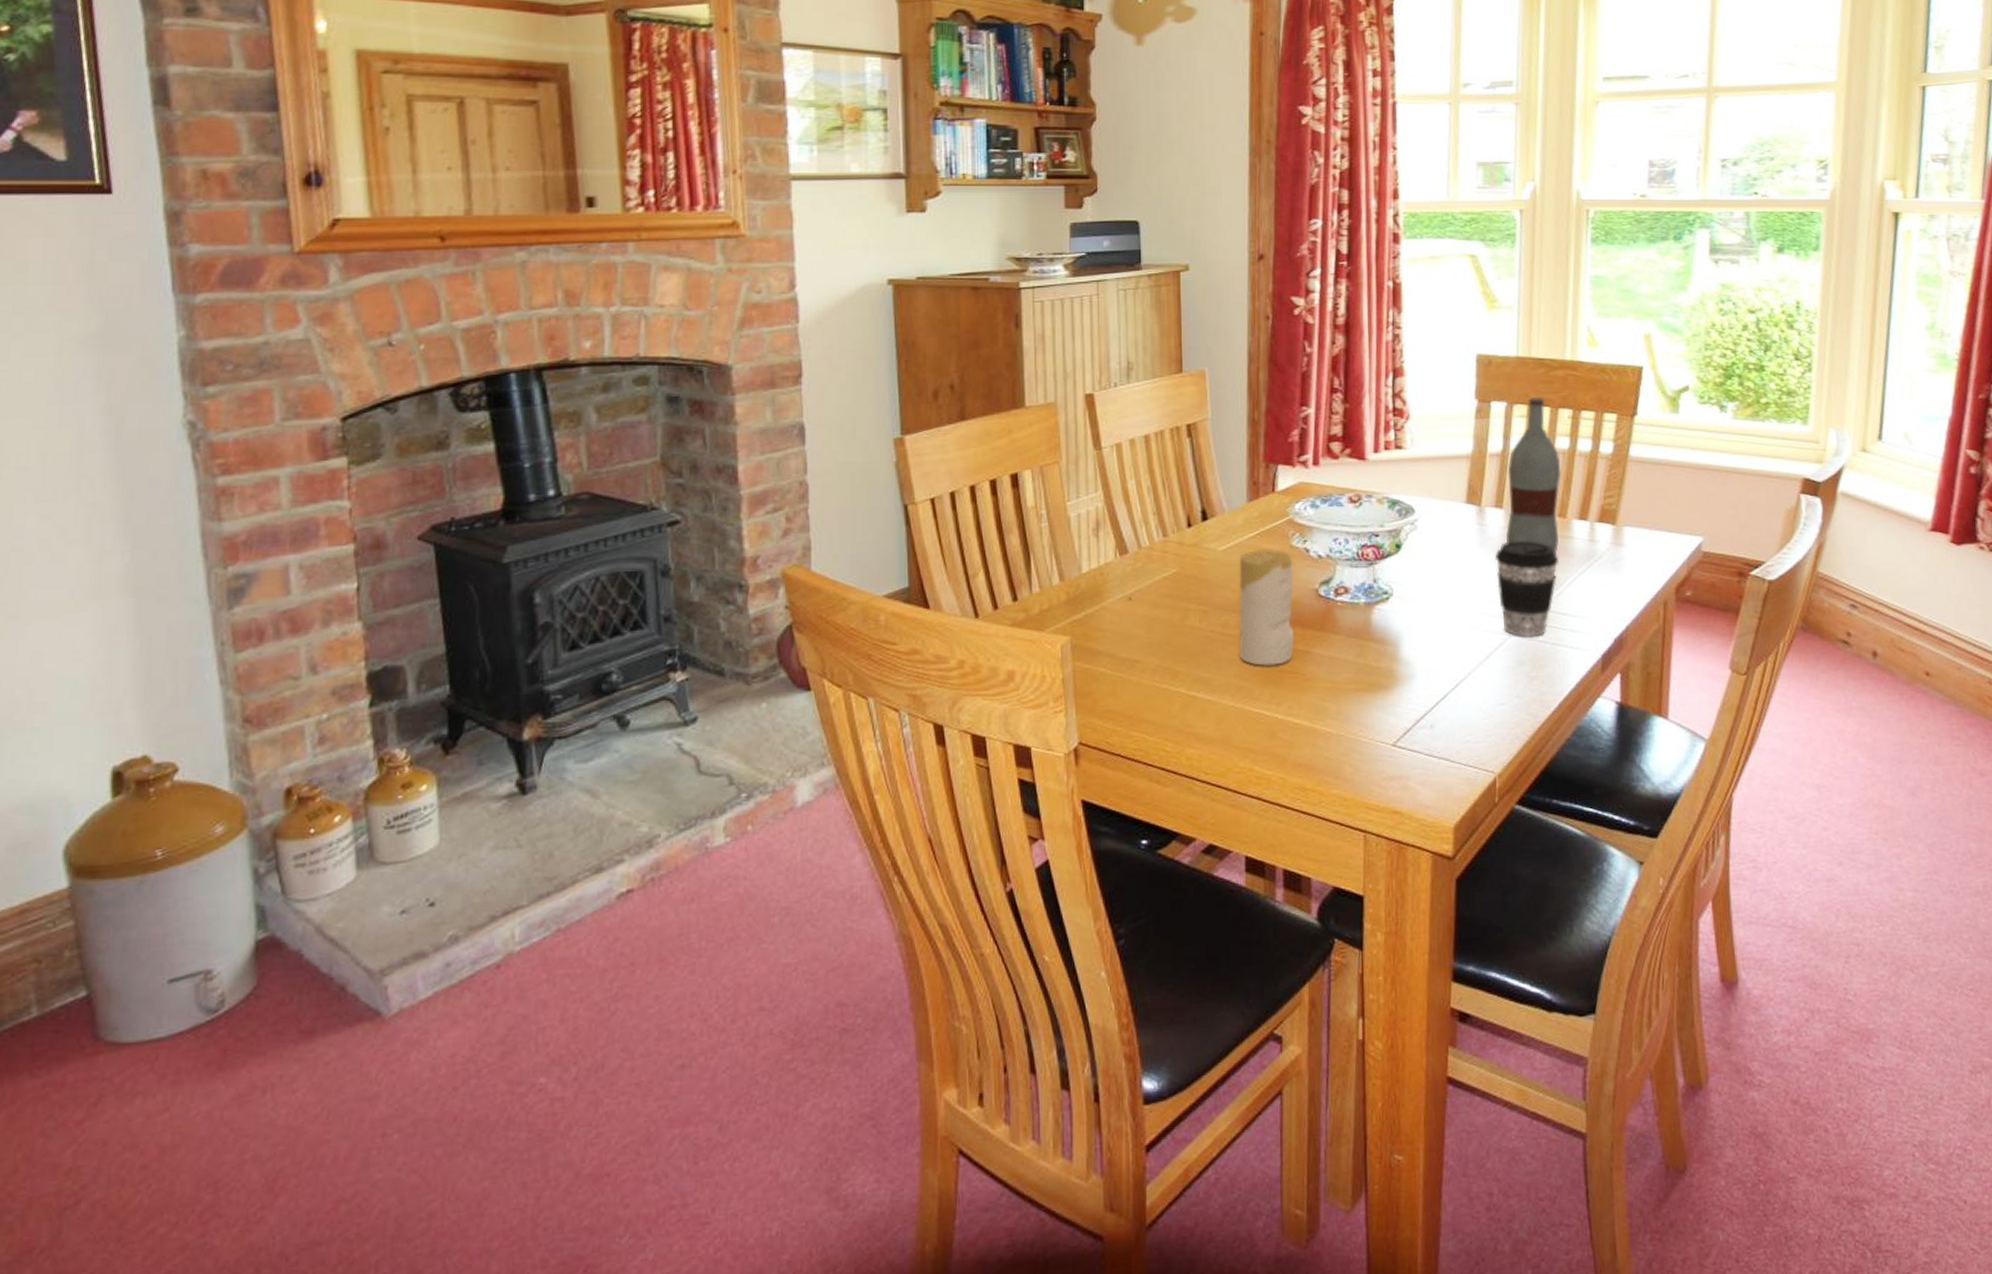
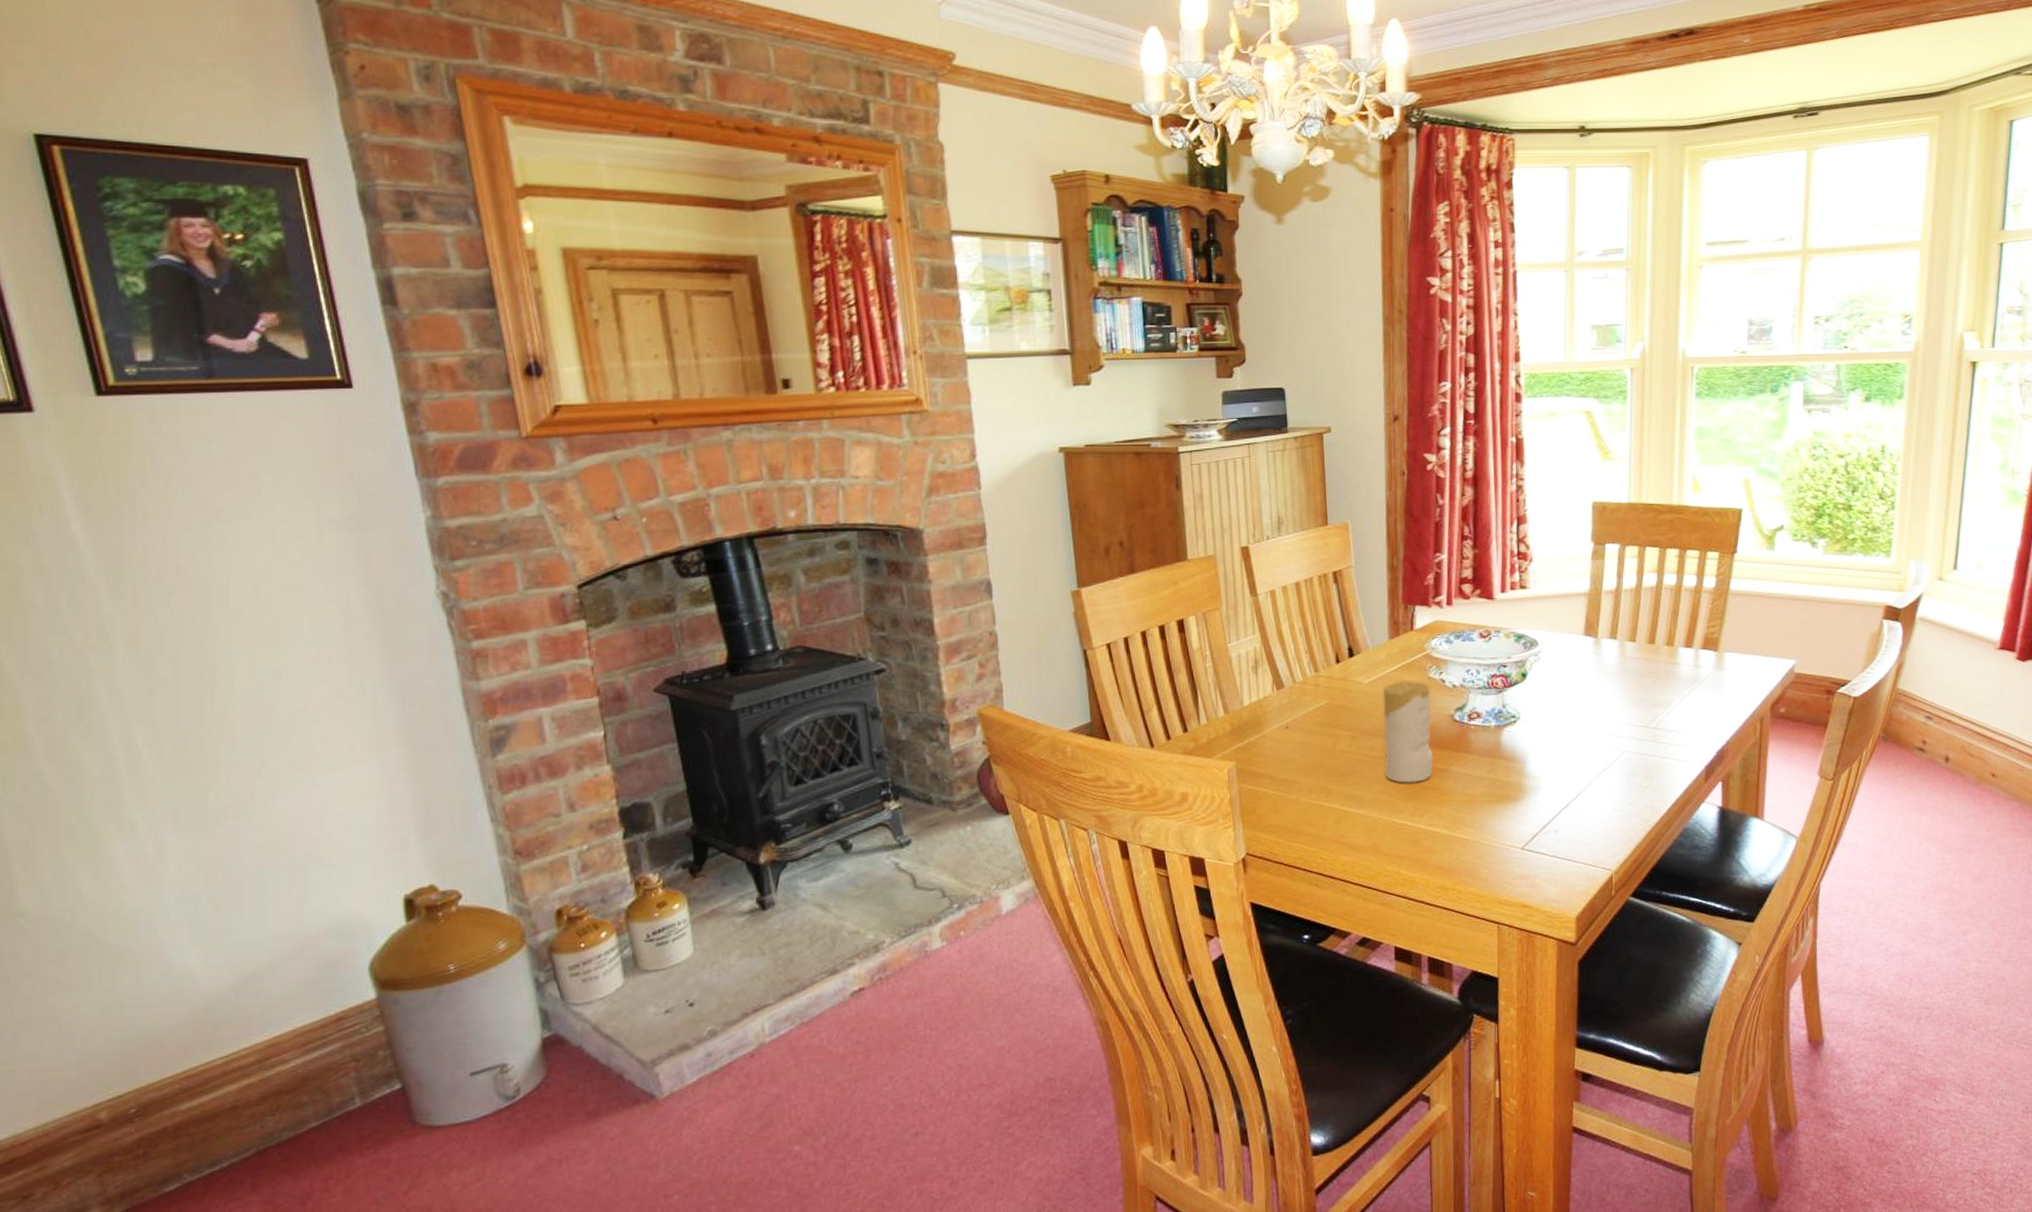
coffee cup: present [1496,541,1559,638] -> none [1611,667,1667,753]
bottle: present [1506,396,1562,555] -> none [1620,538,1669,679]

